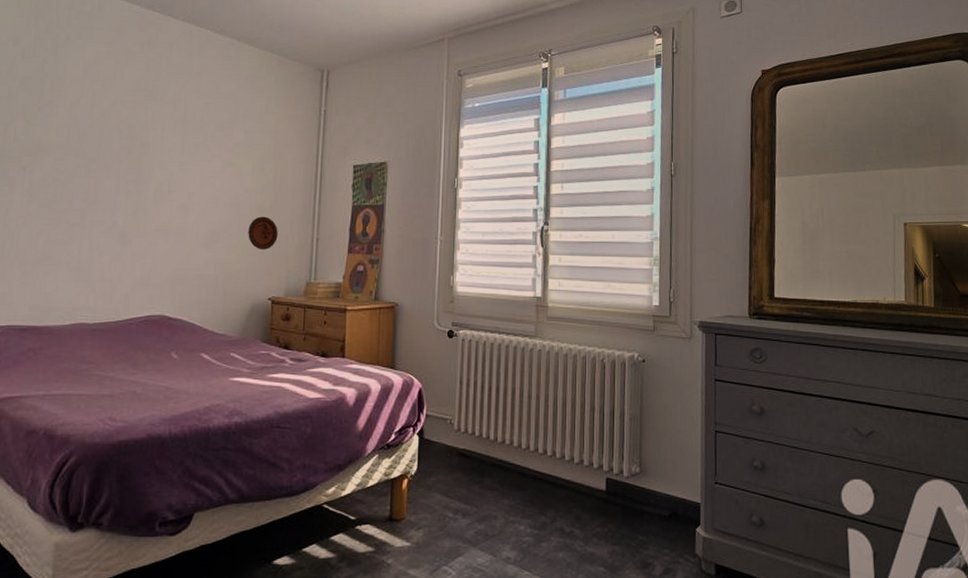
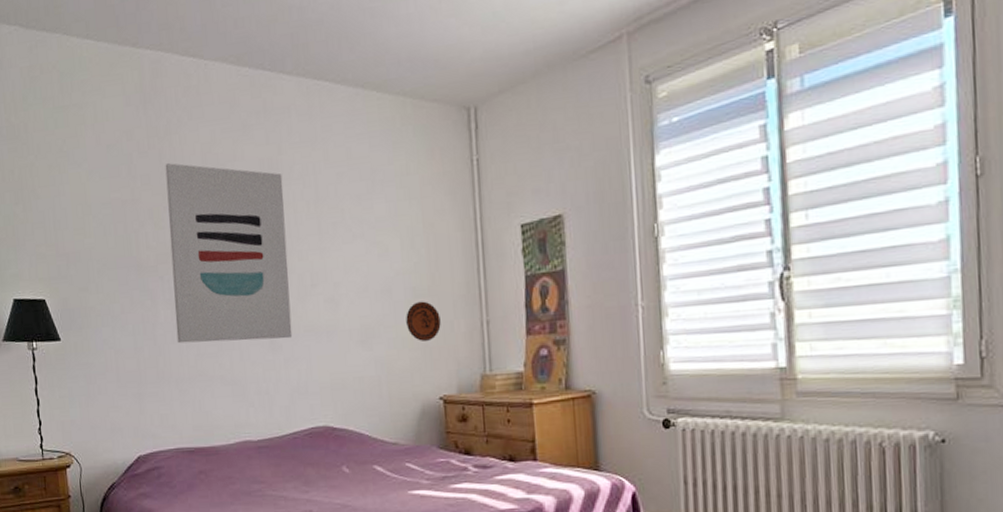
wall art: none [28,71,156,235] -> present [165,163,293,344]

